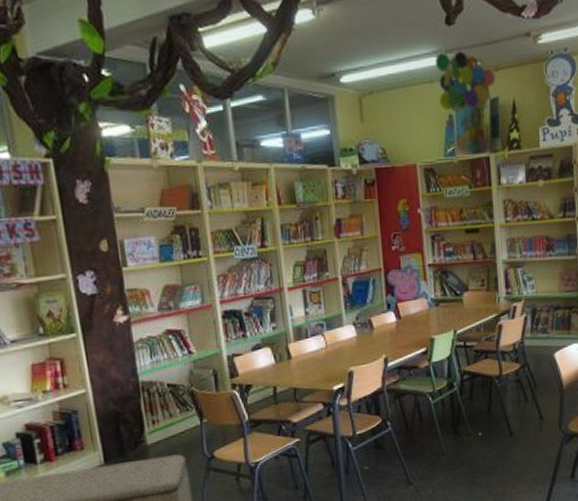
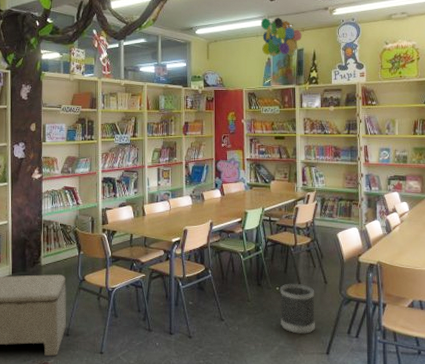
wastebasket: none [483,423,530,488] -> present [280,283,315,334]

